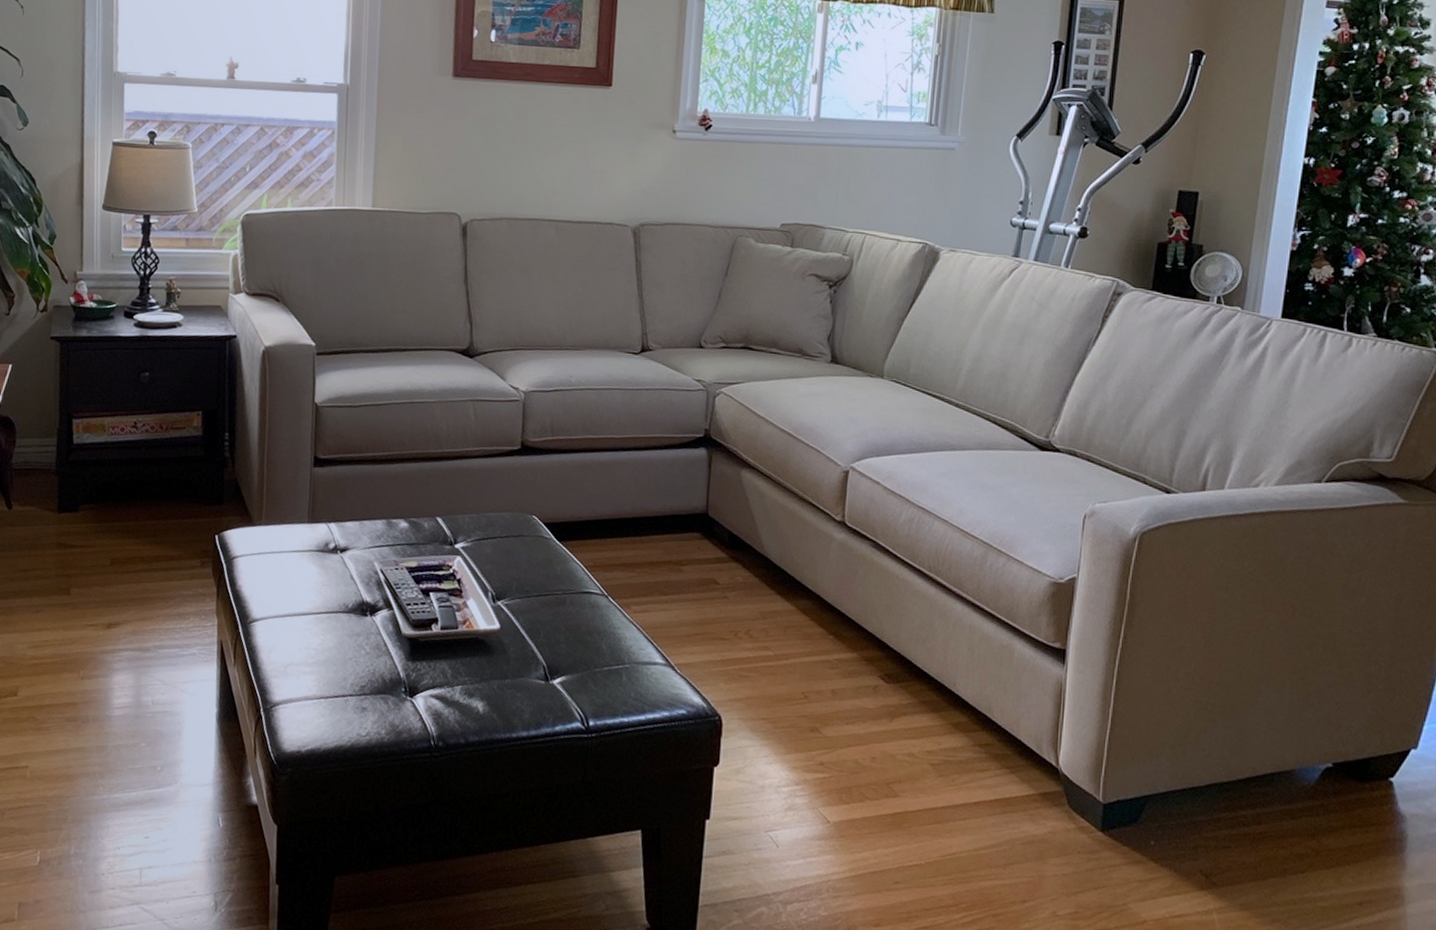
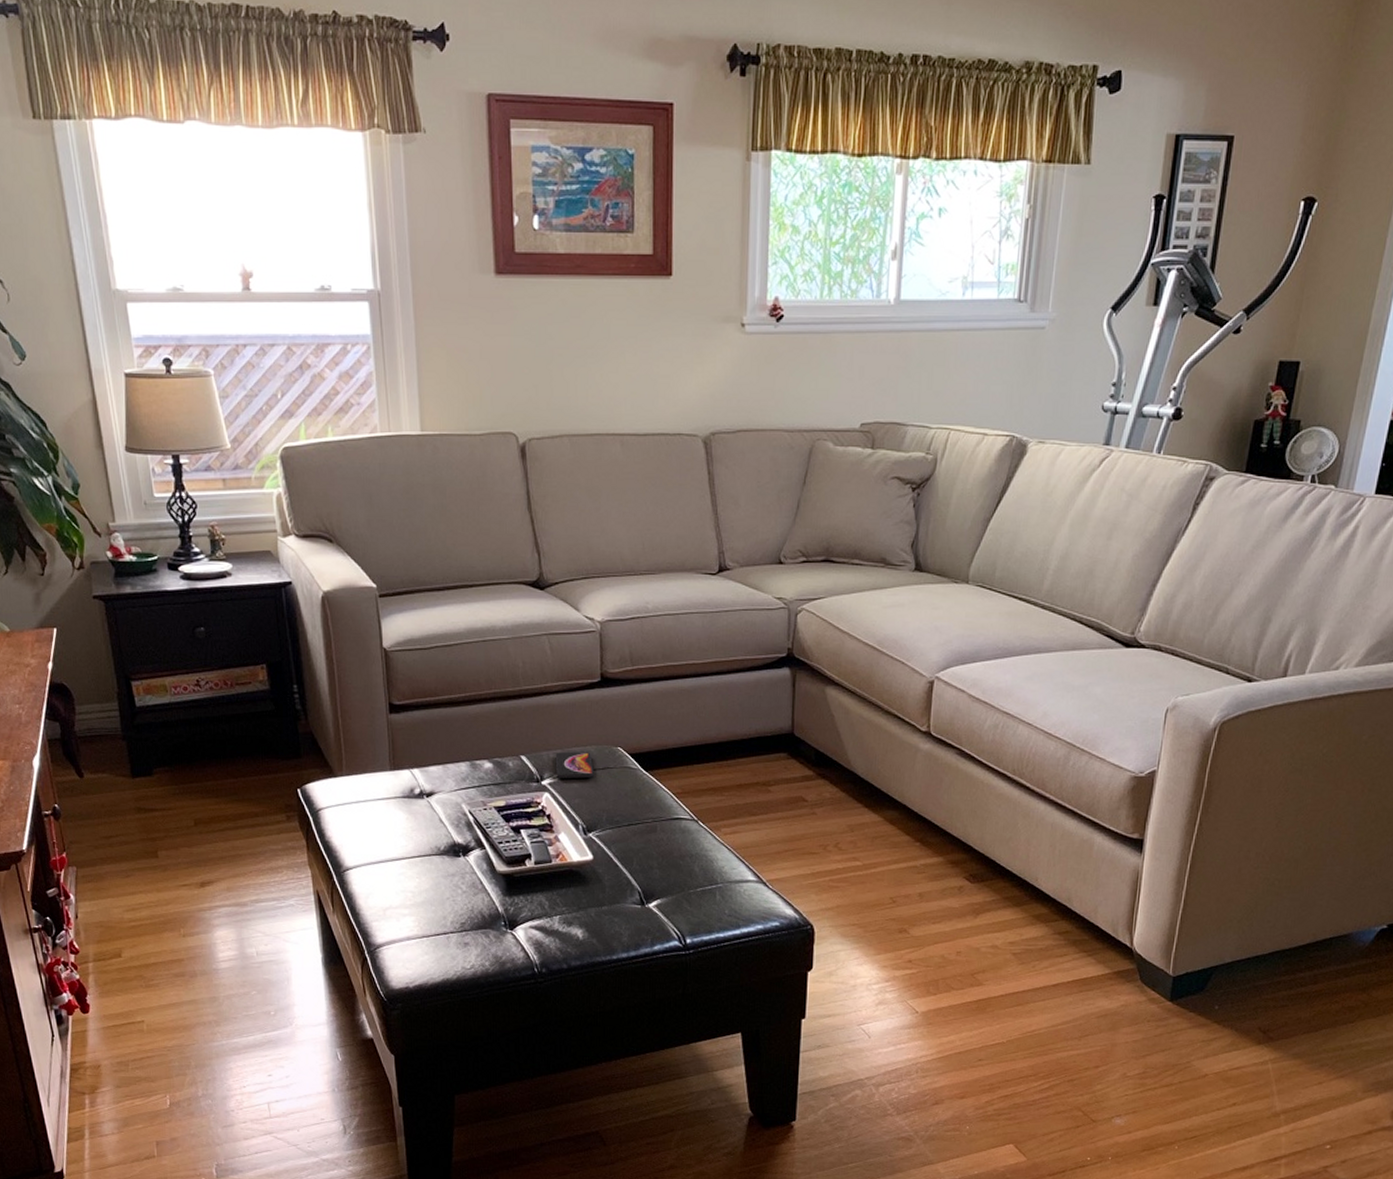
smartphone: none [470,516,508,545] -> present [555,751,594,779]

